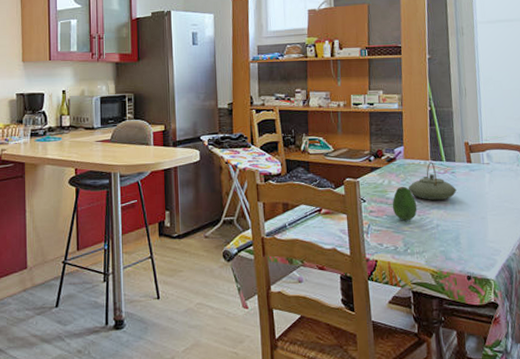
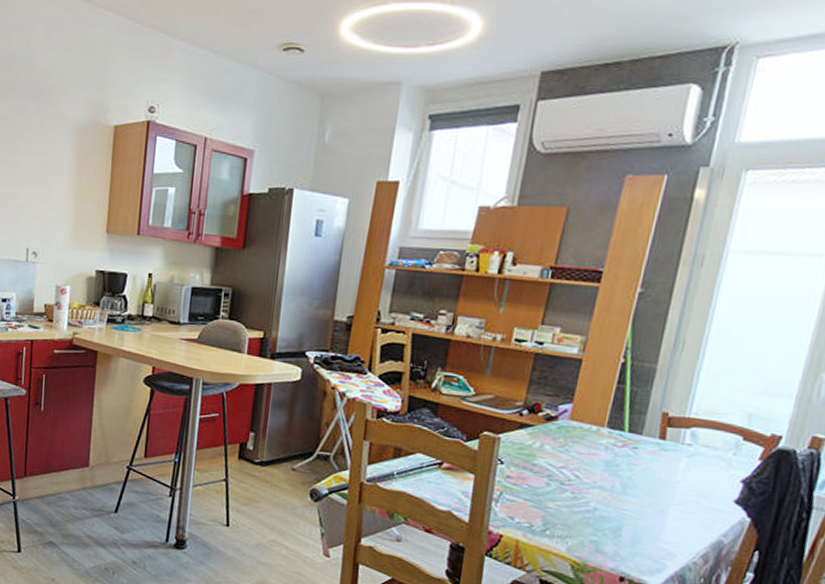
fruit: present [392,186,417,221] -> none [537,453,573,497]
teapot: present [408,162,457,200] -> none [565,429,635,480]

